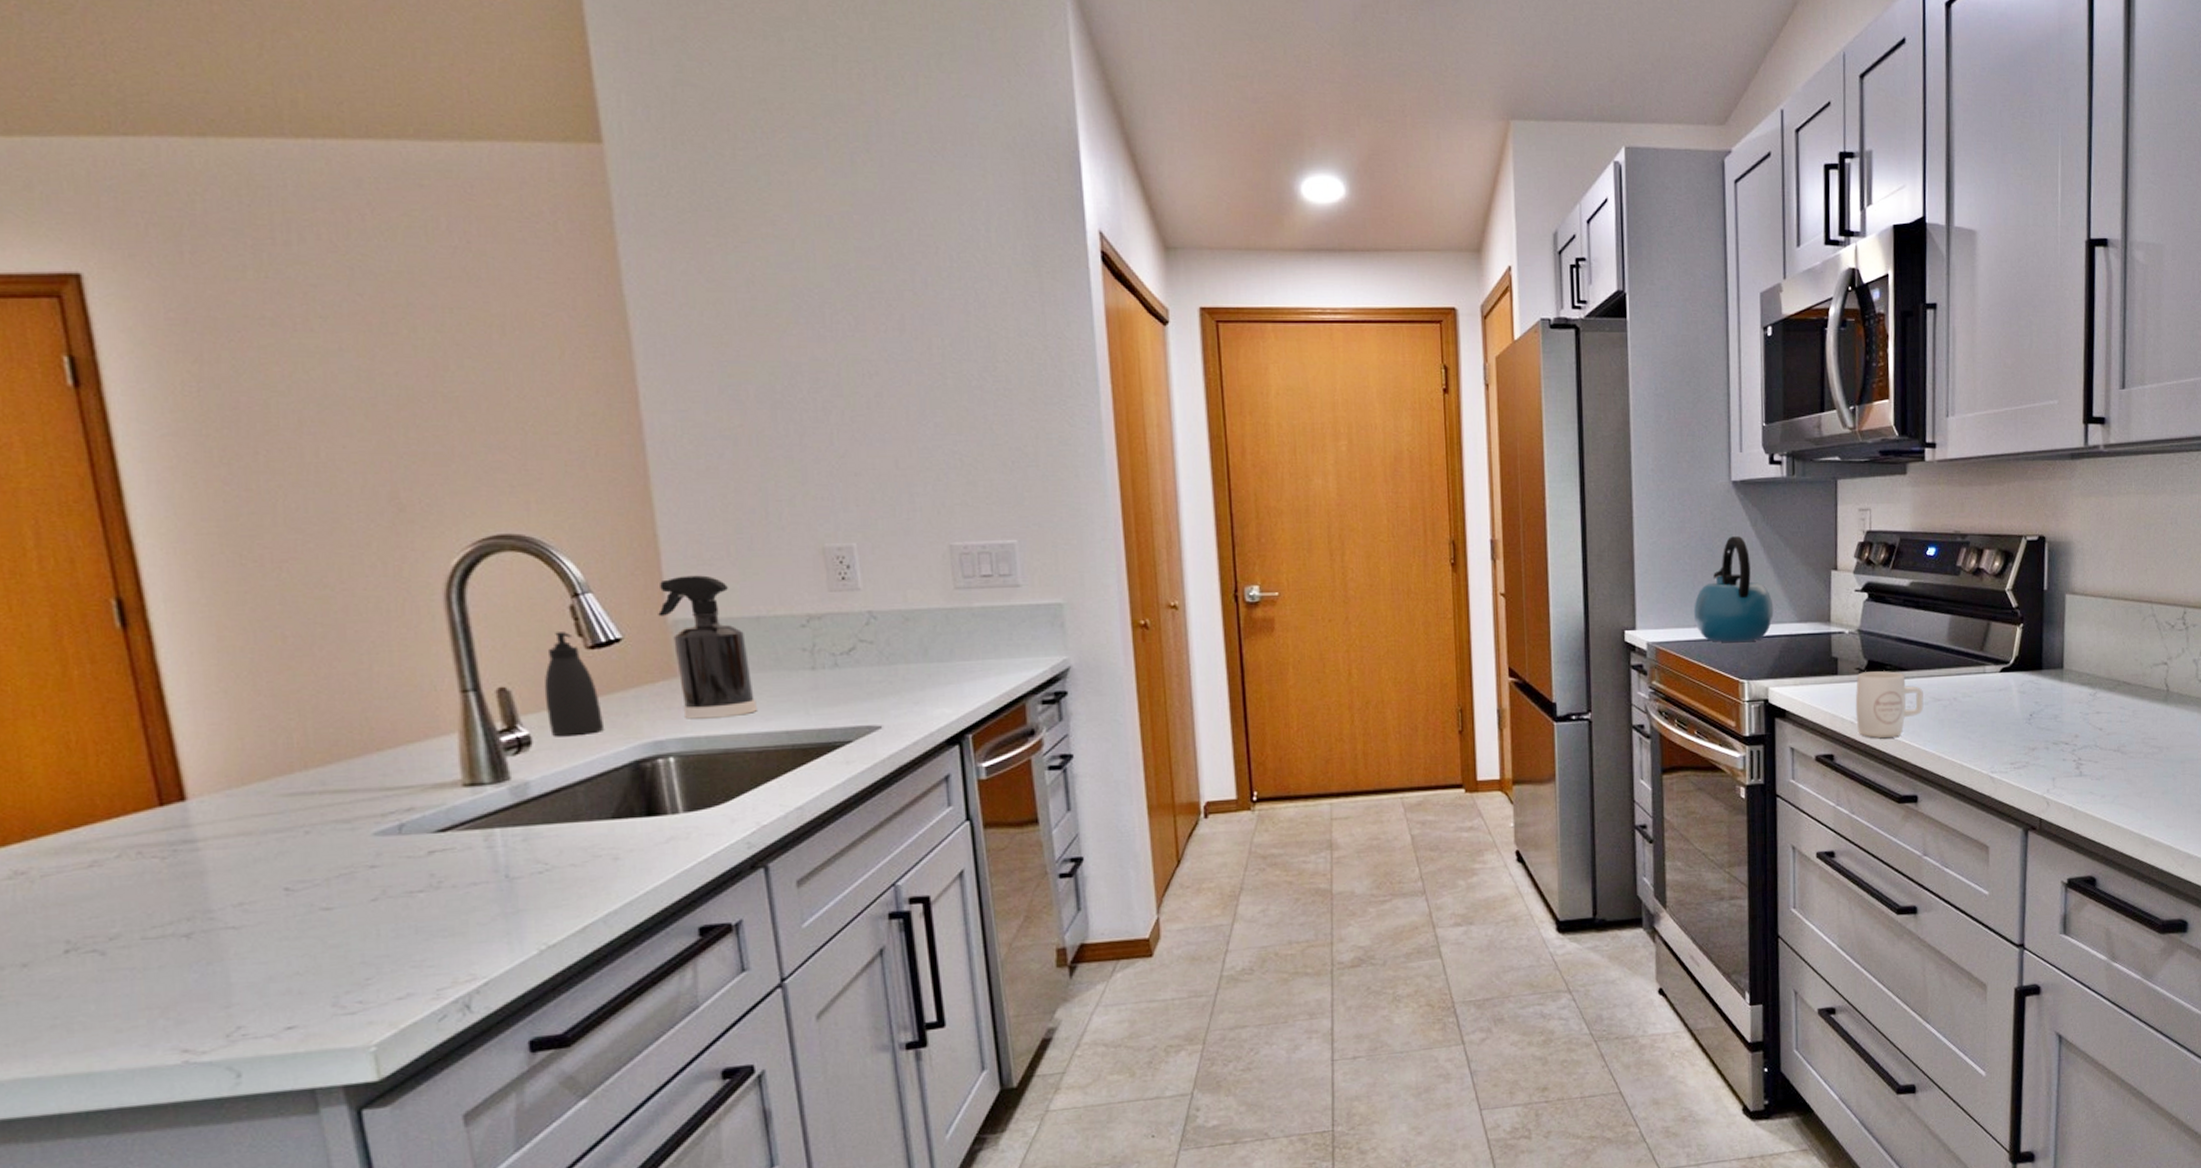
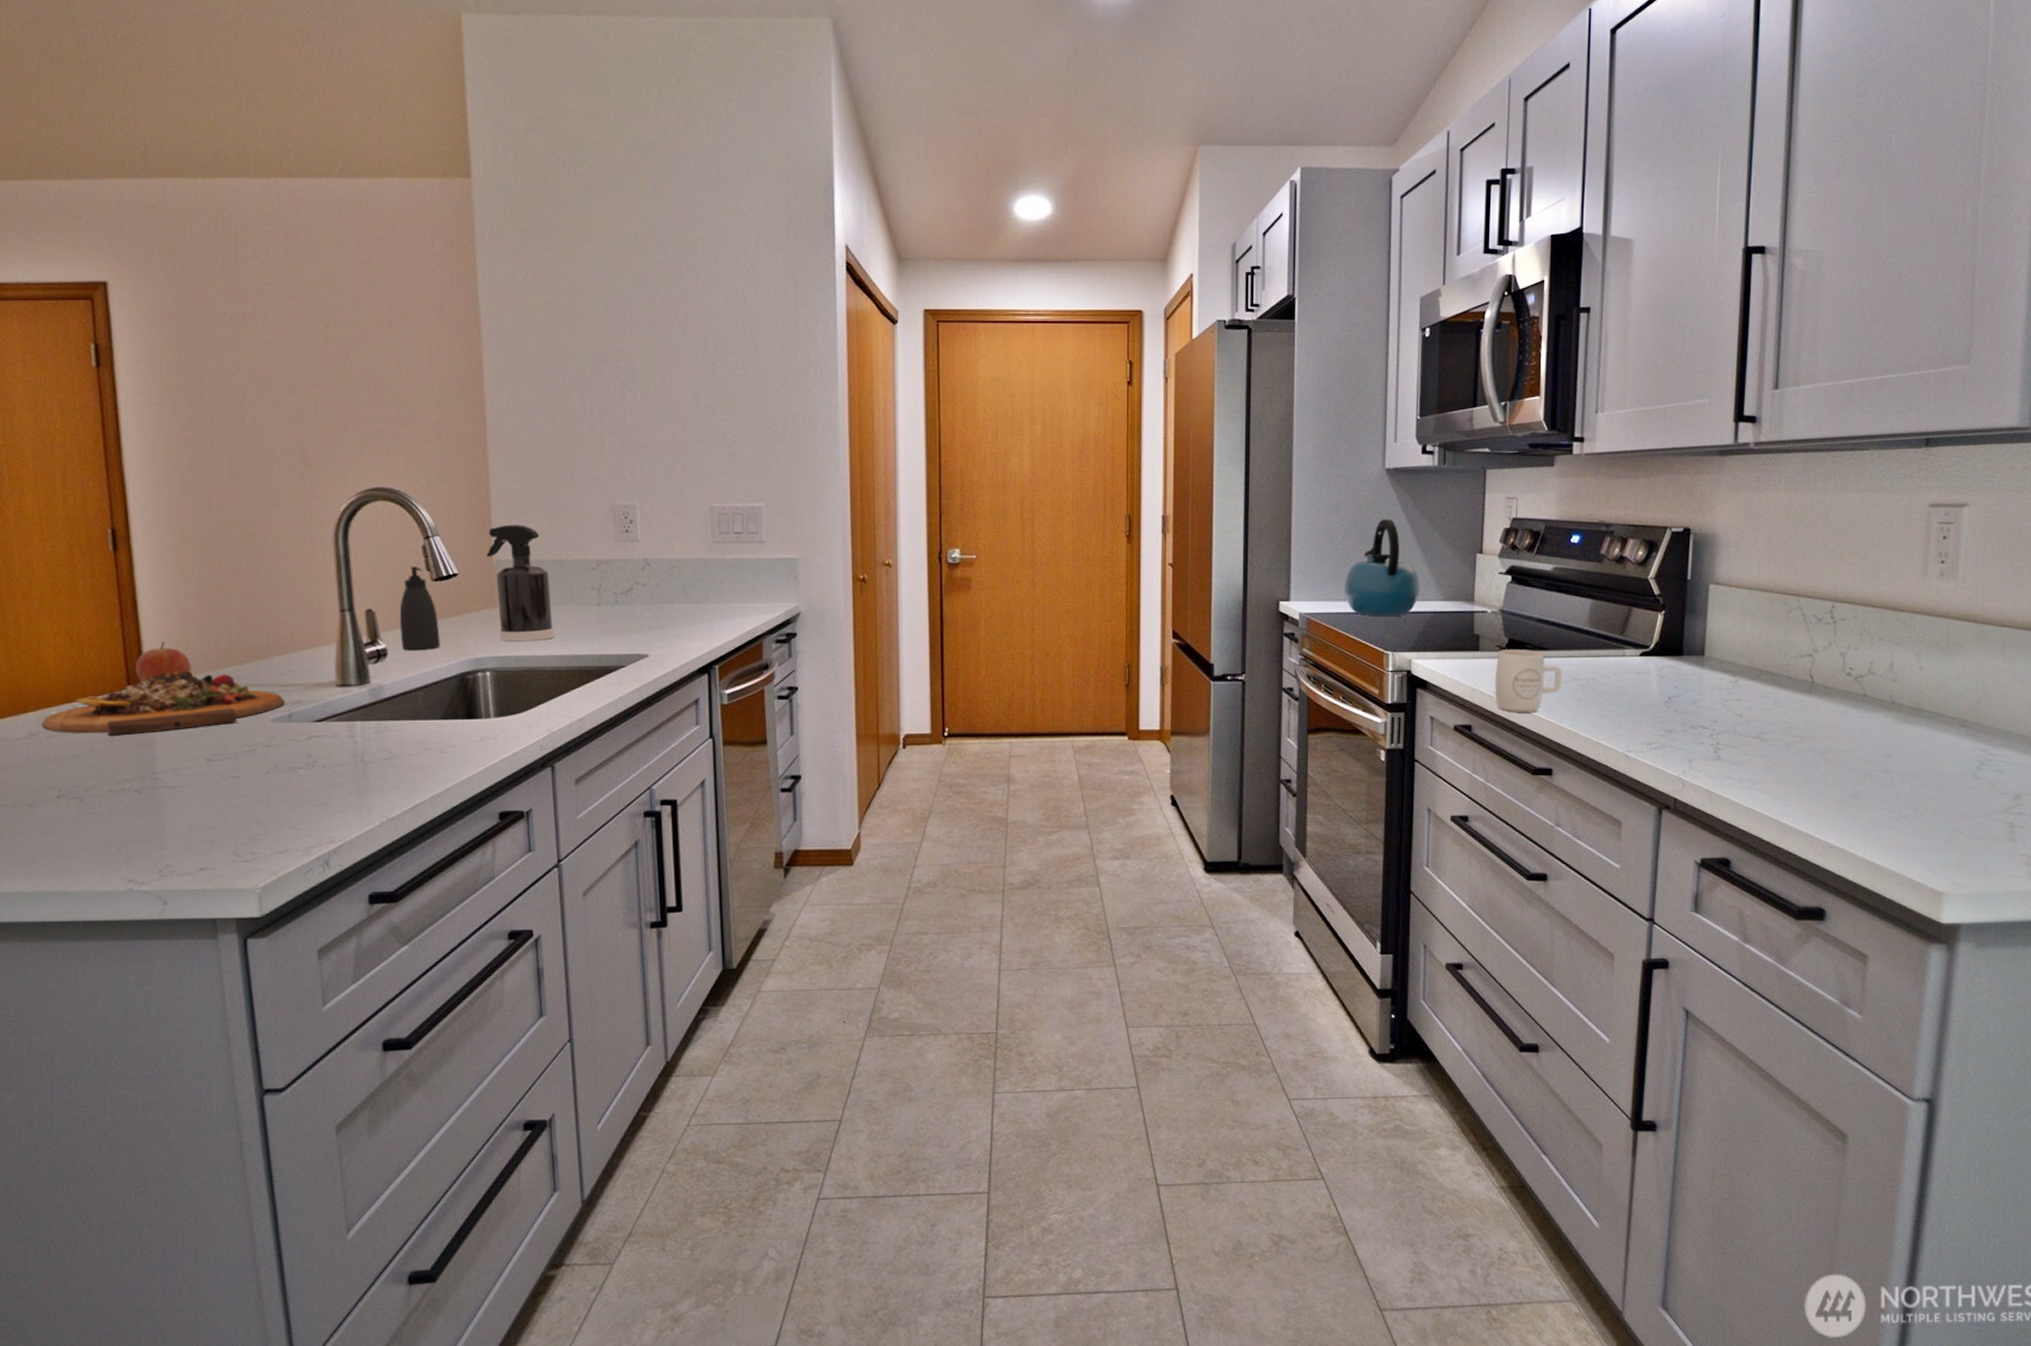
cutting board: none [32,777,392,869] -> present [42,670,285,737]
fruit: none [168,742,252,795] -> present [135,642,192,681]

